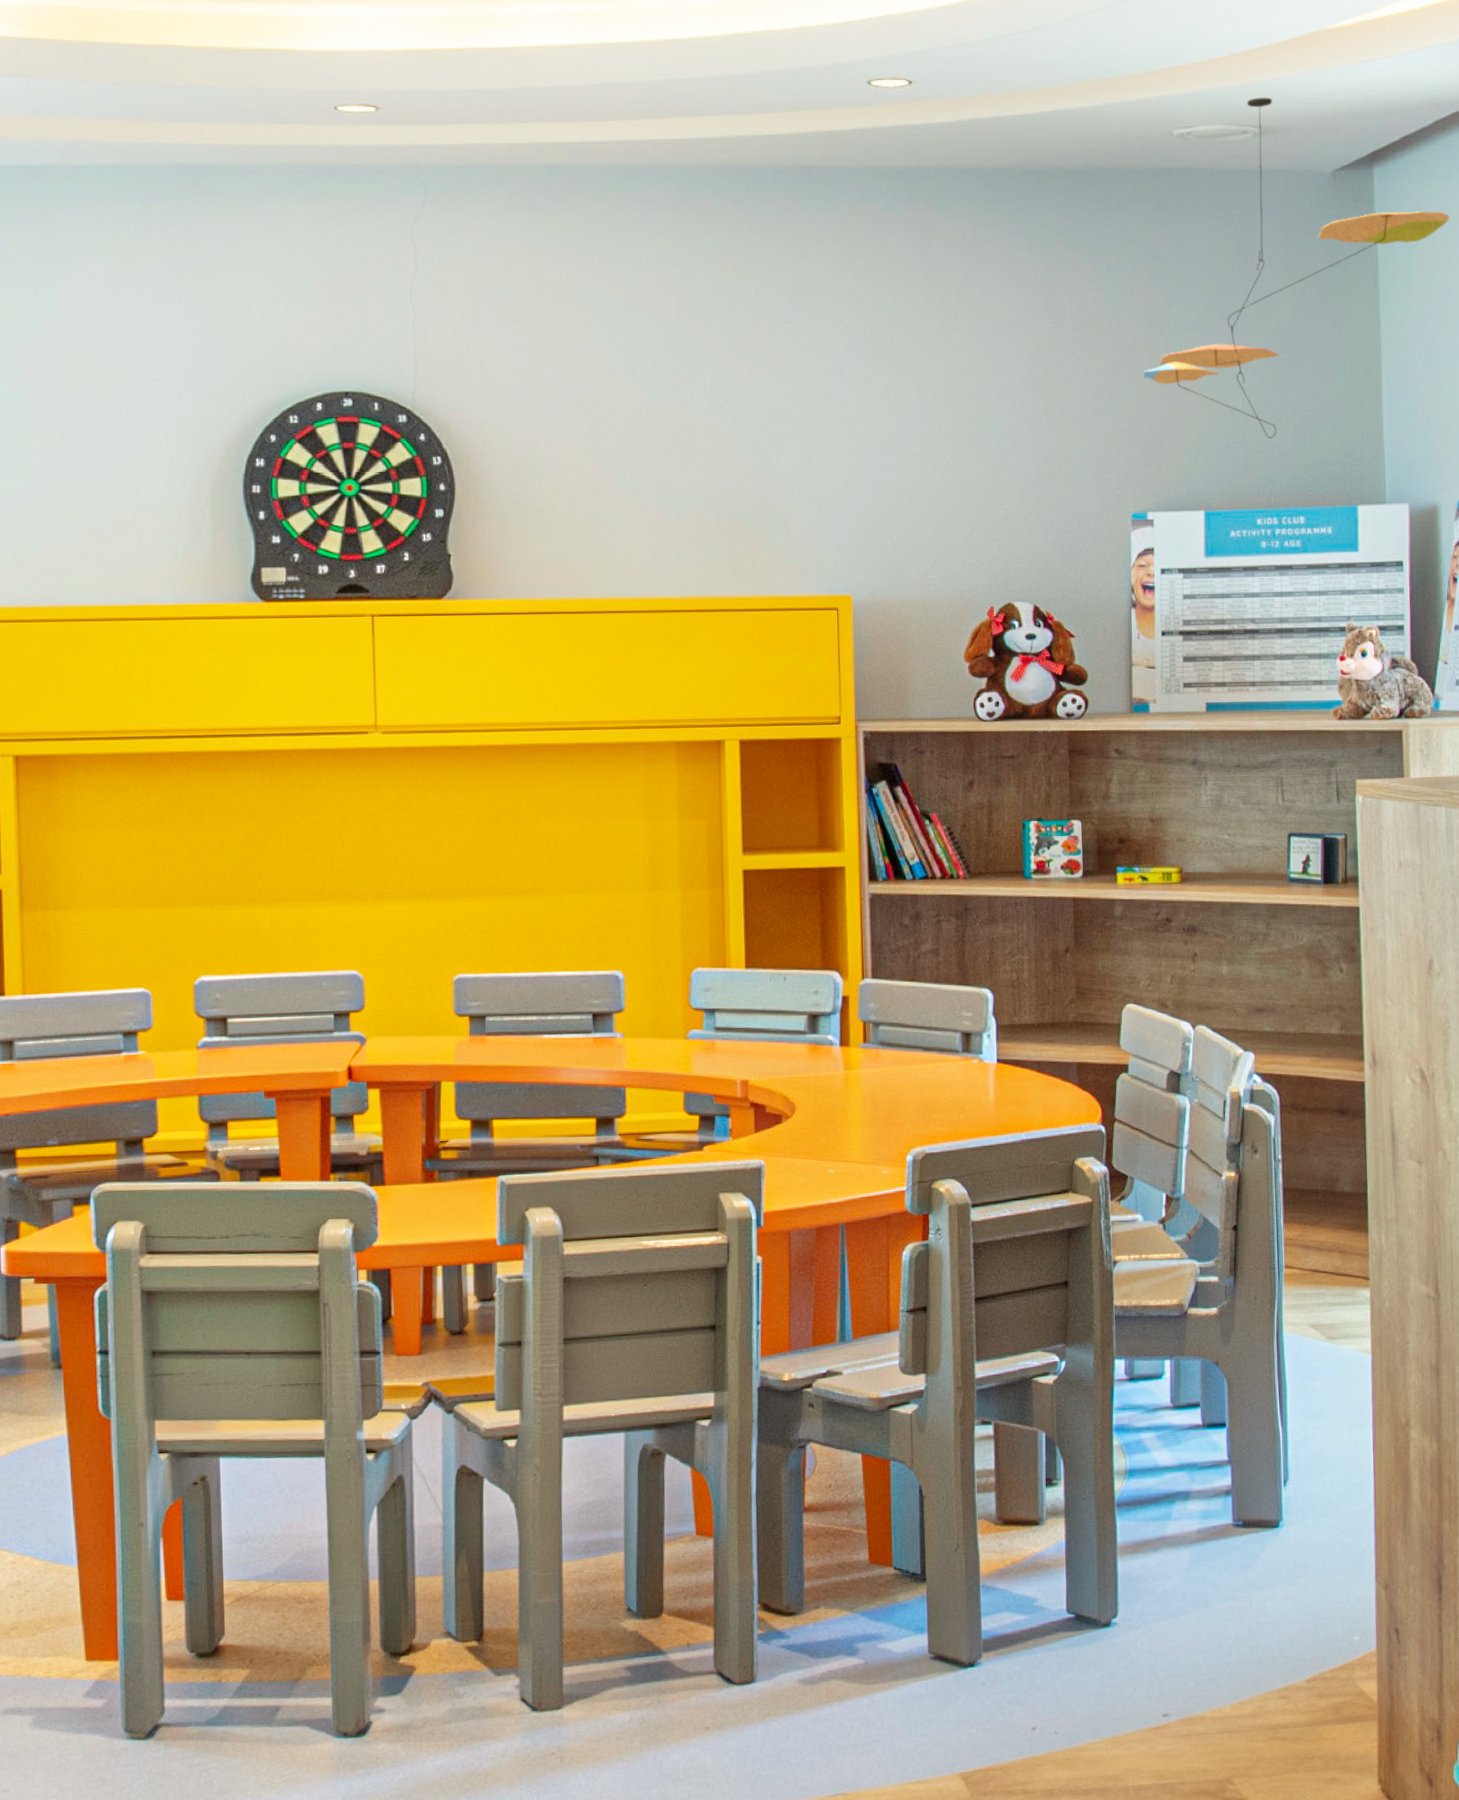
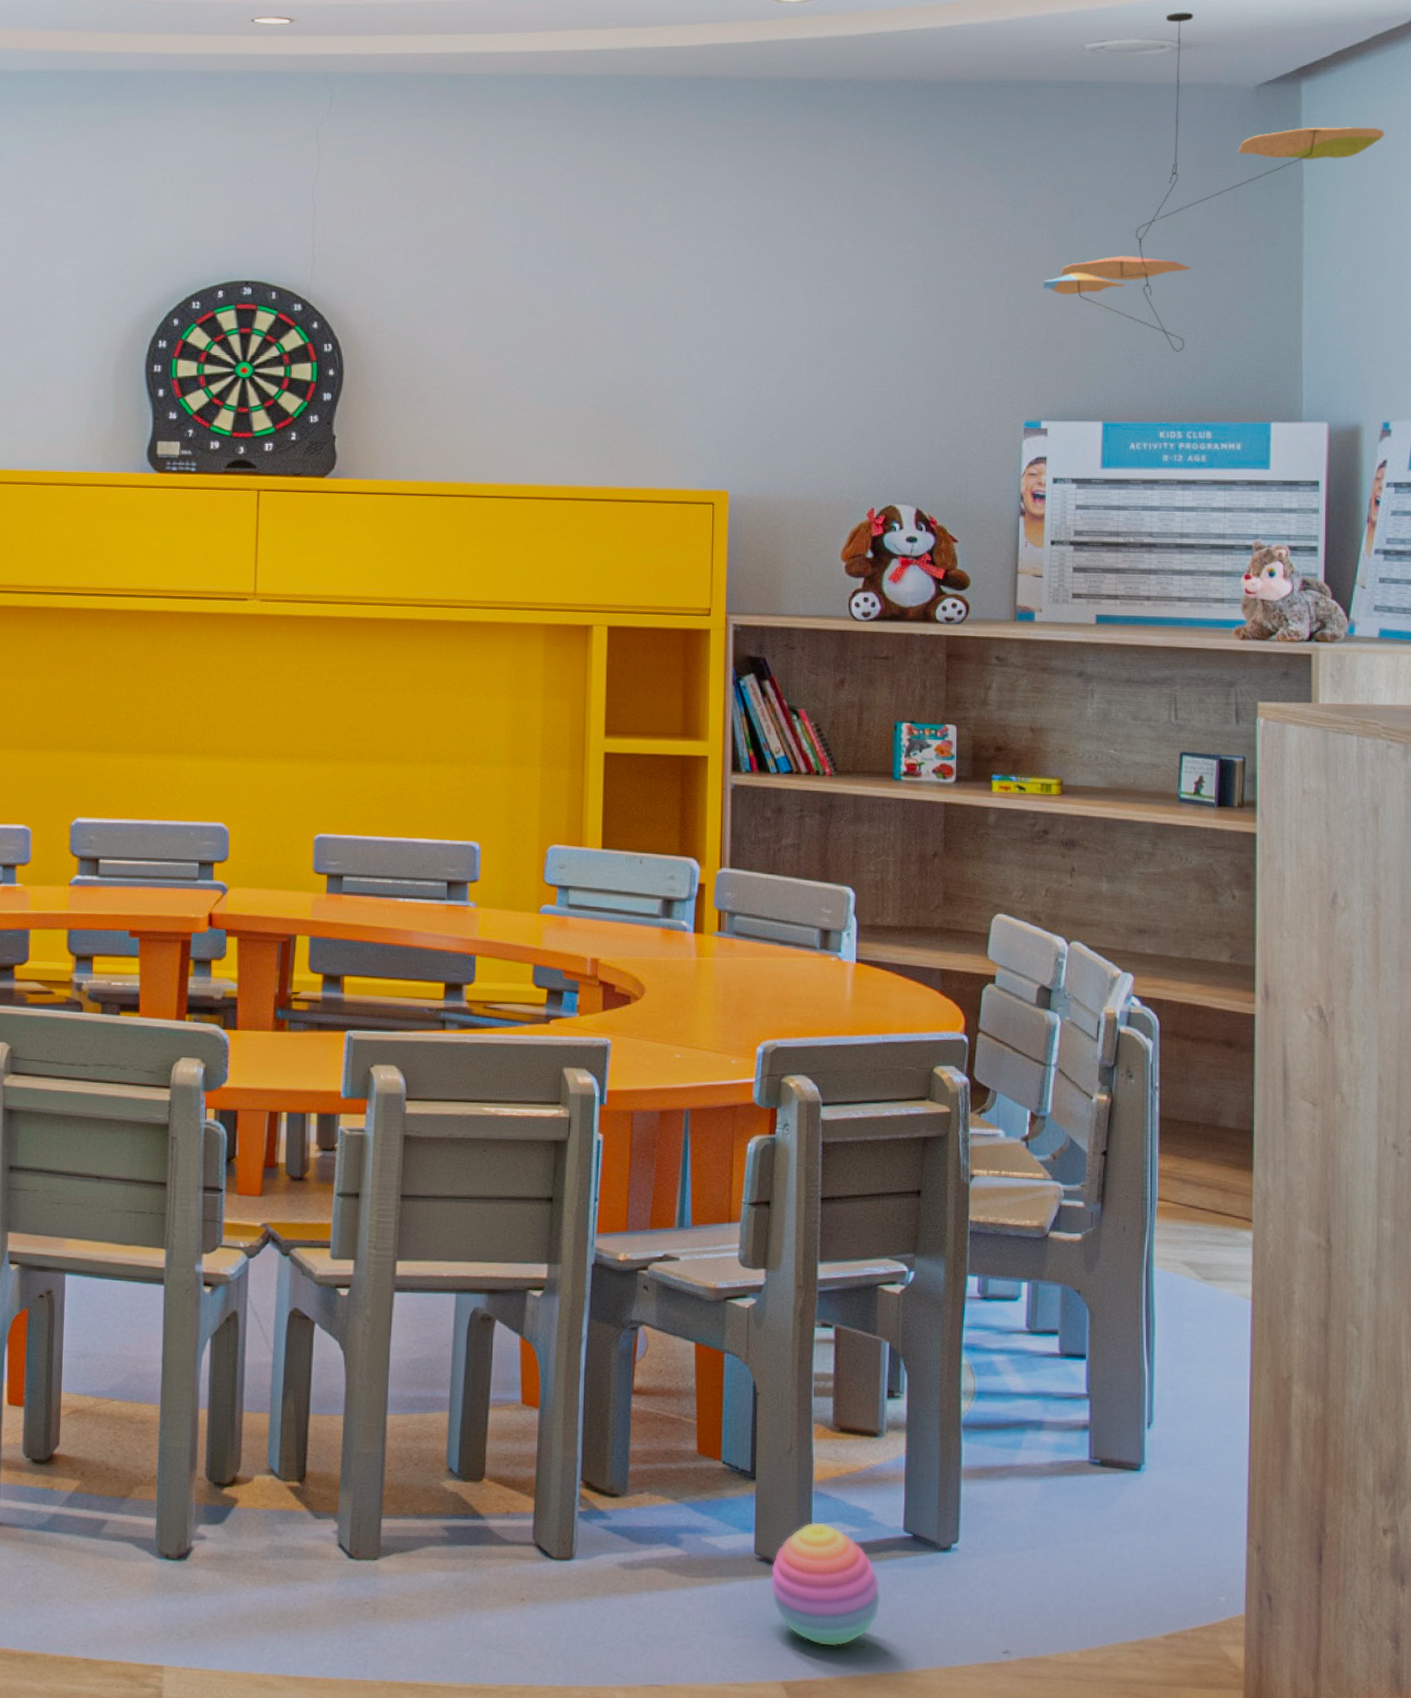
stacking toy: none [944,1614,1048,1733] -> present [770,1522,880,1647]

